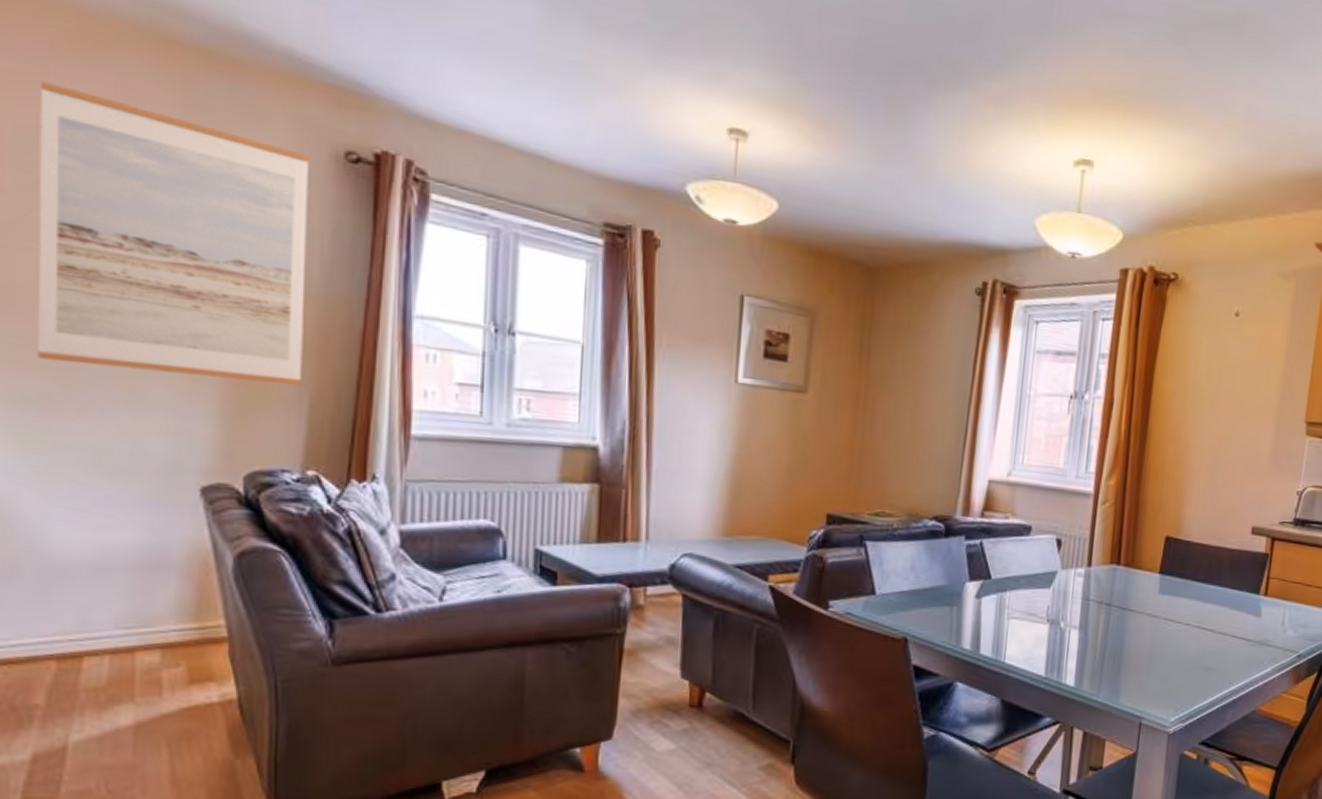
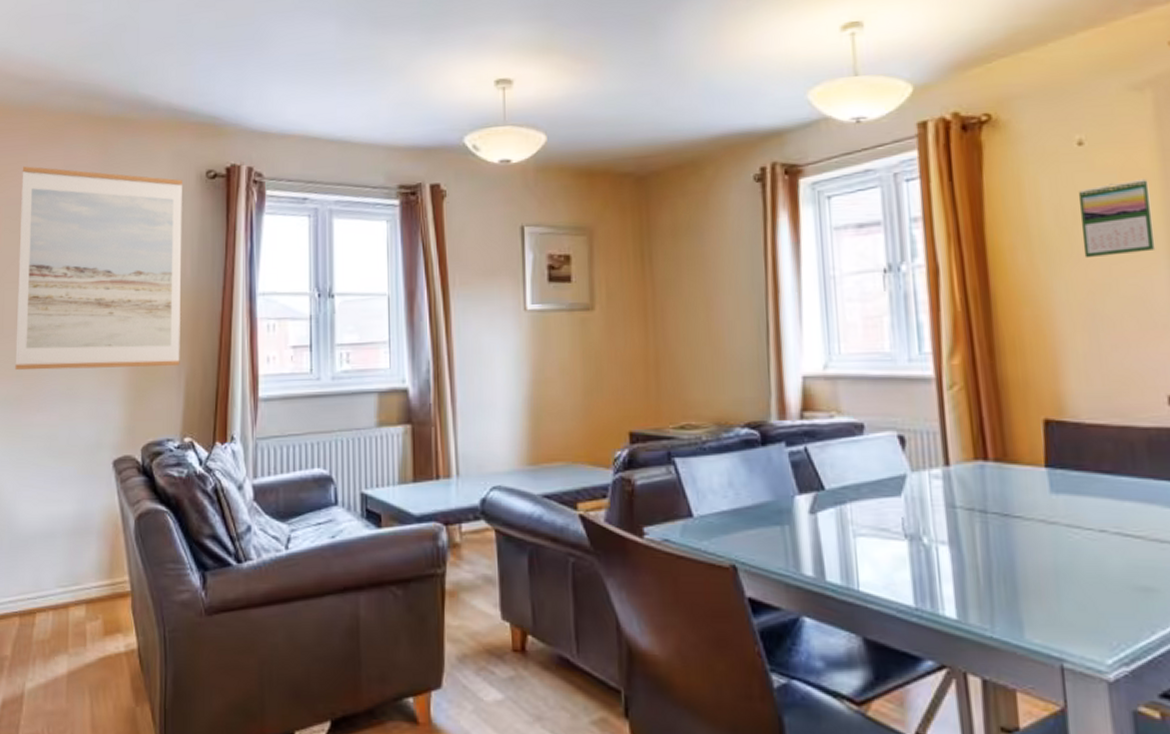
calendar: none [1220,352,1276,413] -> present [1078,178,1156,259]

